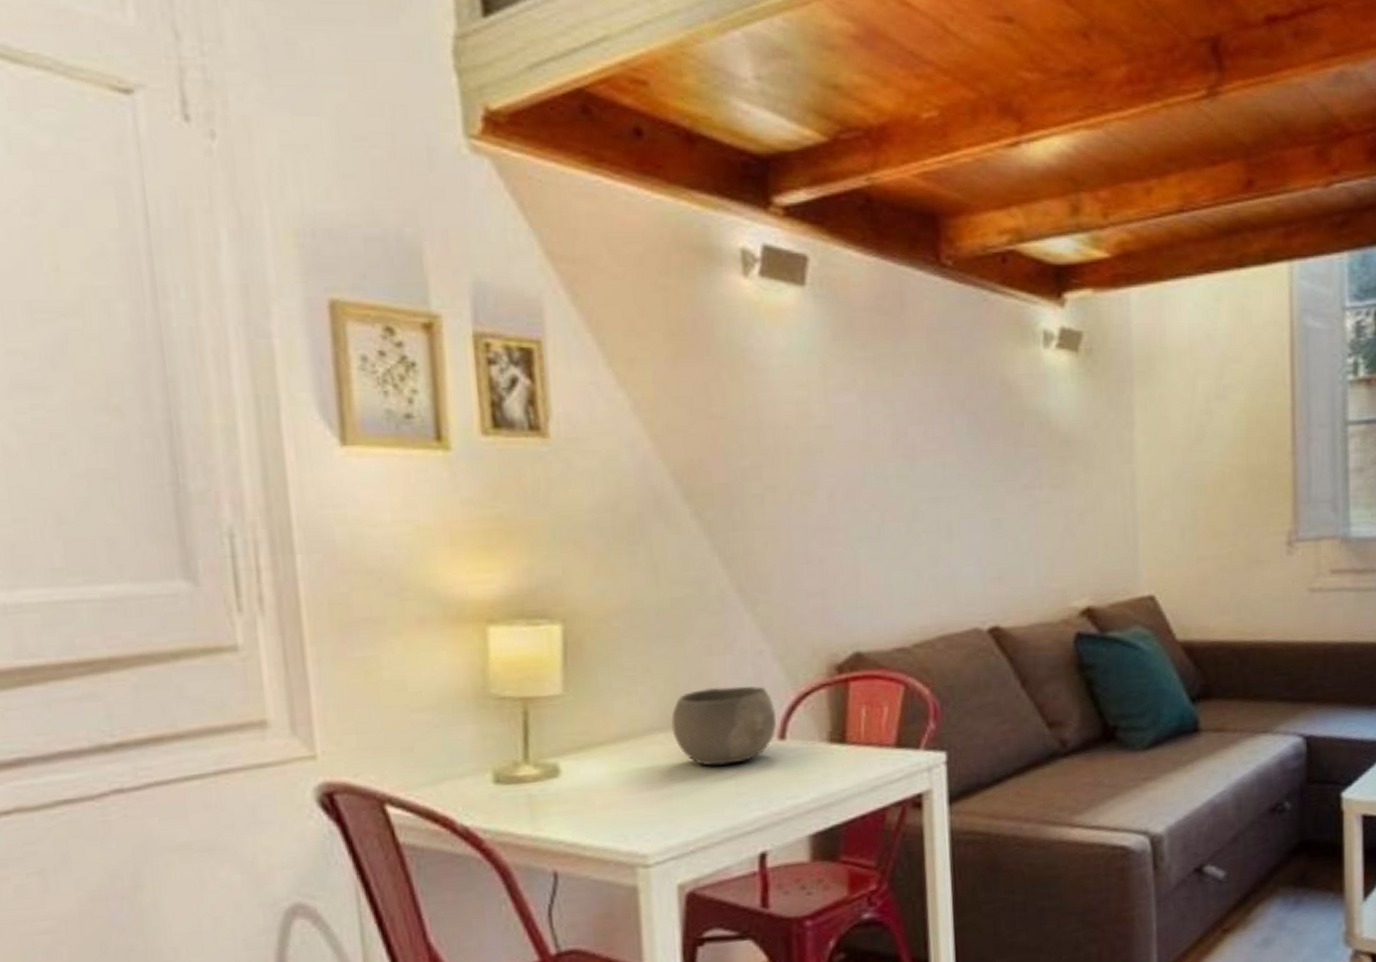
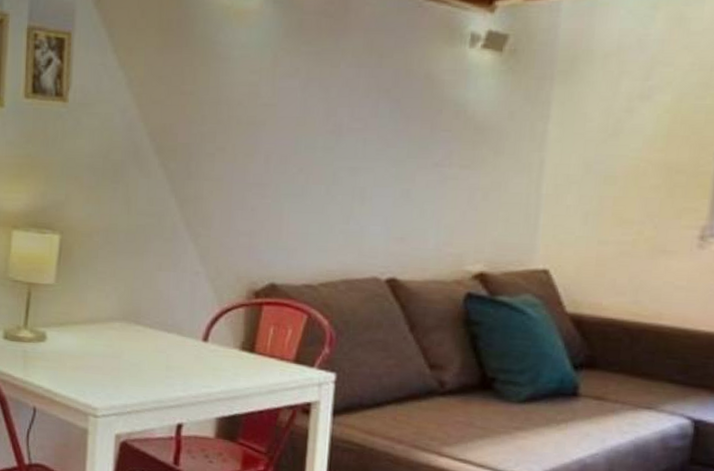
bowl: present [671,686,777,766] -> none [126,294,204,354]

